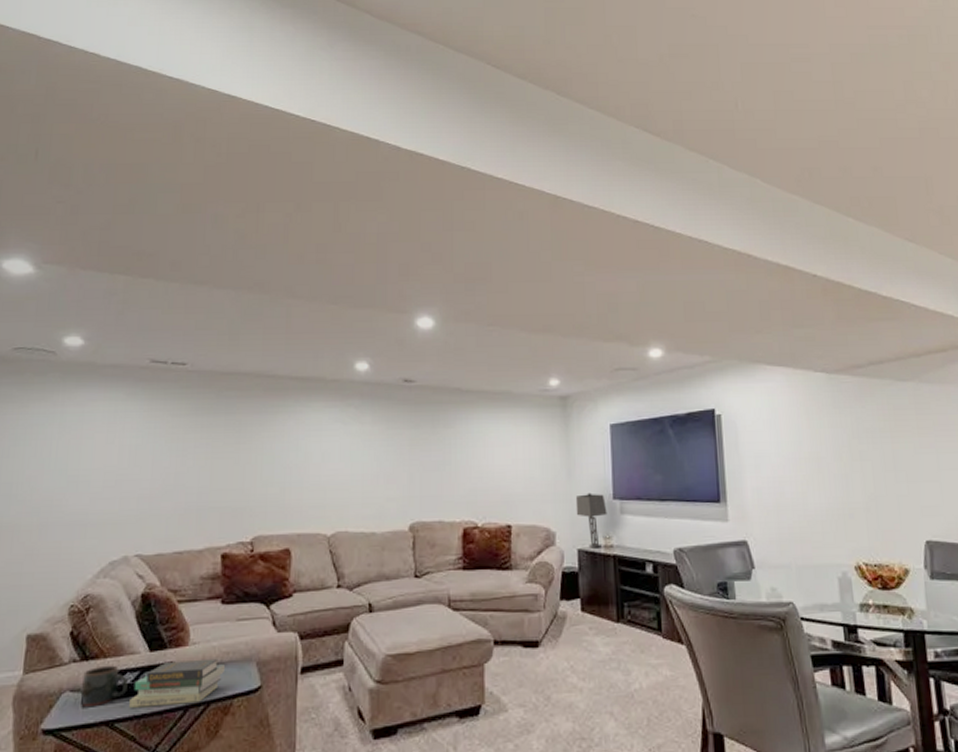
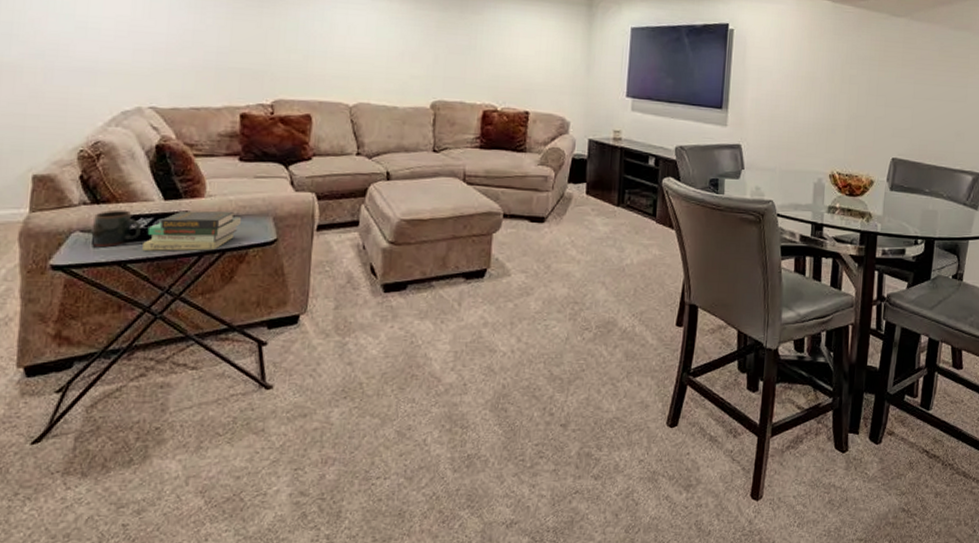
table lamp: present [575,493,607,548] -> none [590,89,620,140]

